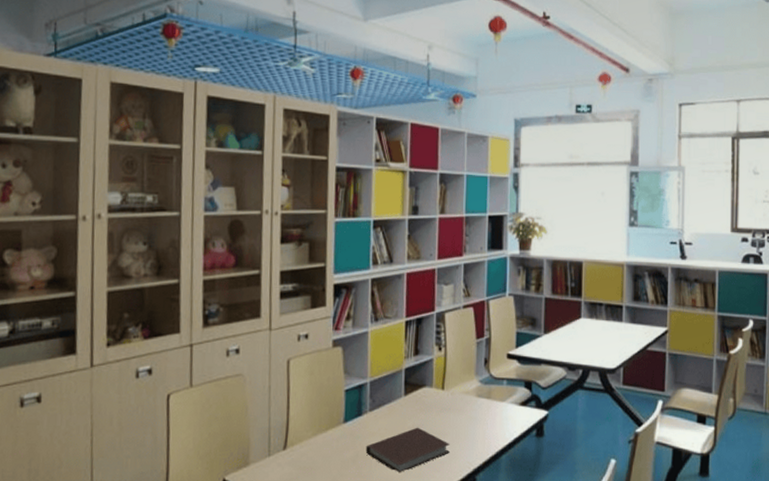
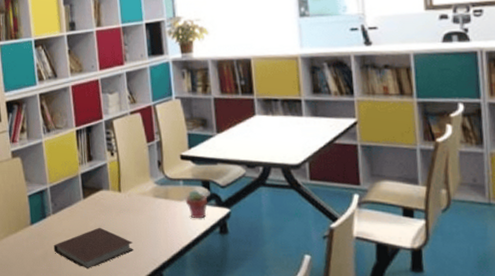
potted succulent: none [507,391,529,421] -> present [185,190,208,219]

